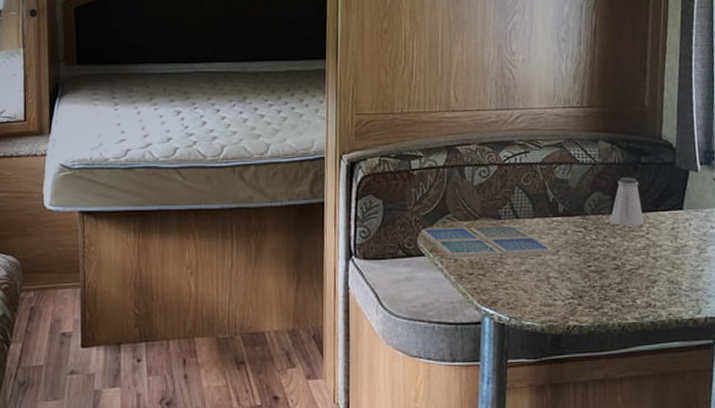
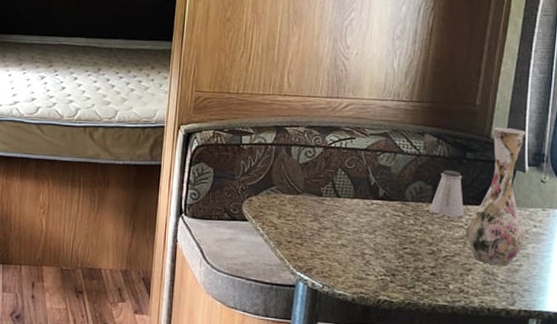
drink coaster: present [421,225,553,260] -> none [246,197,370,234]
vase: none [647,126,704,274] -> present [466,127,527,266]

